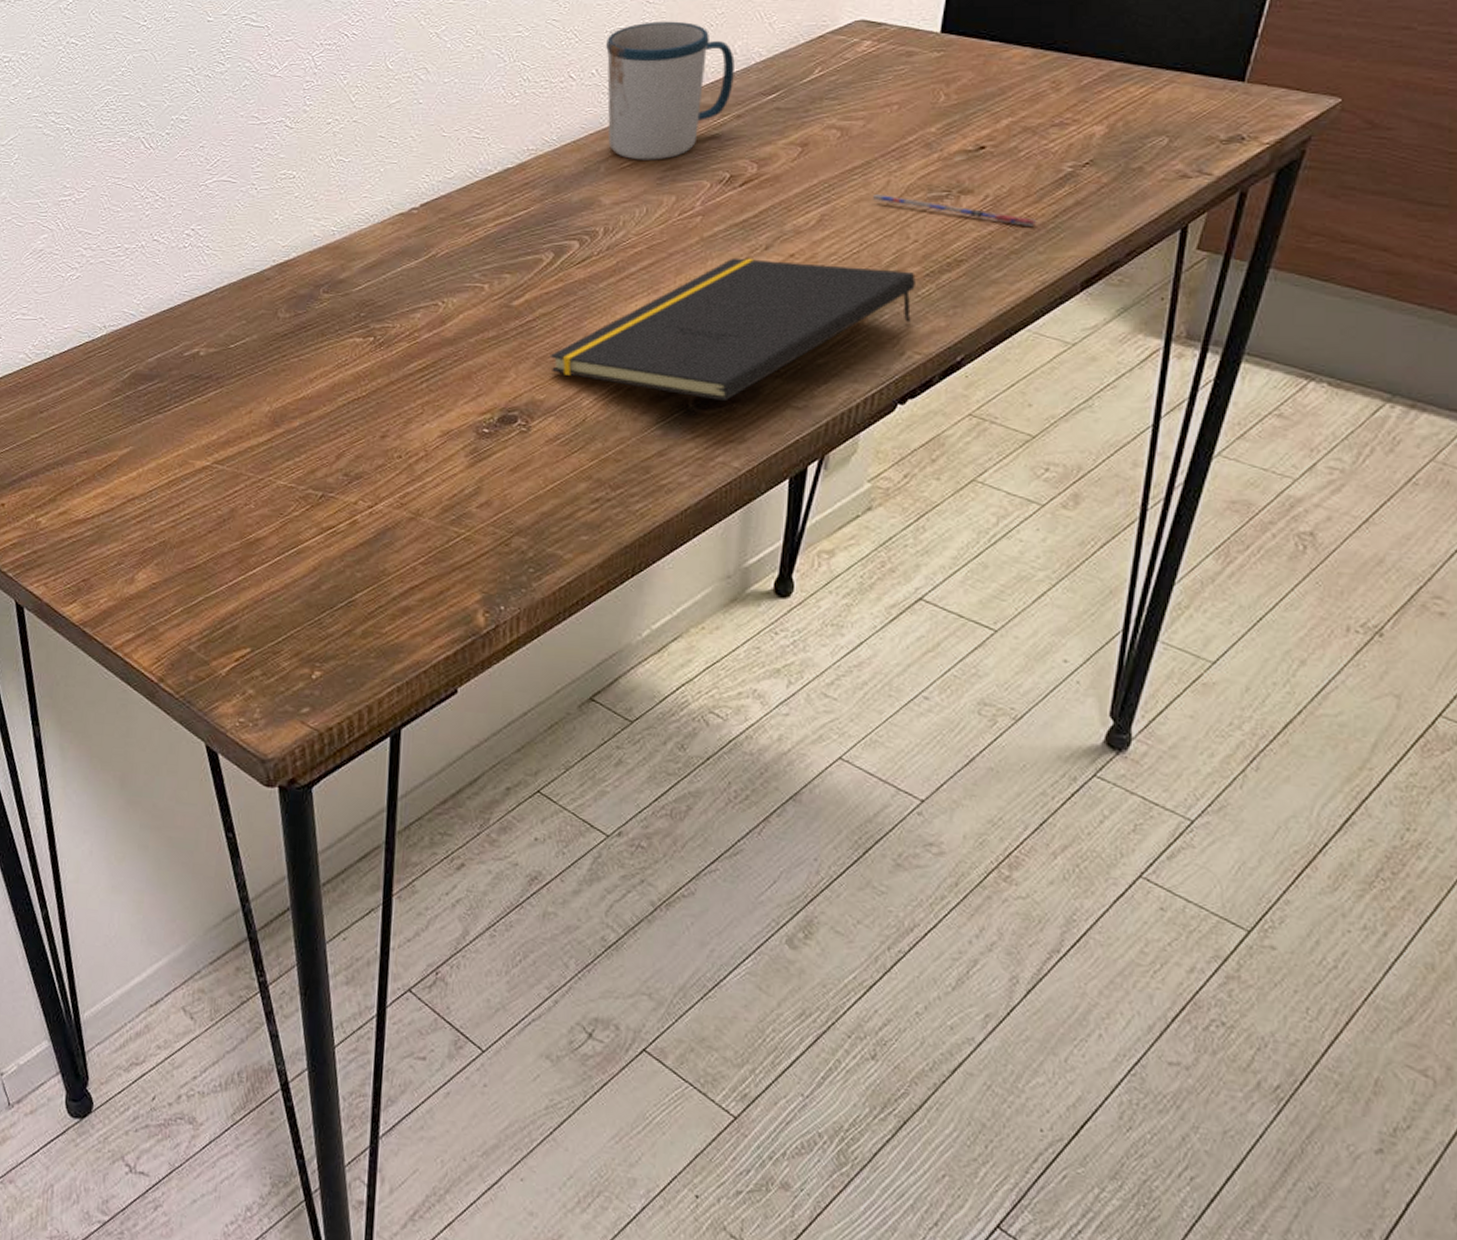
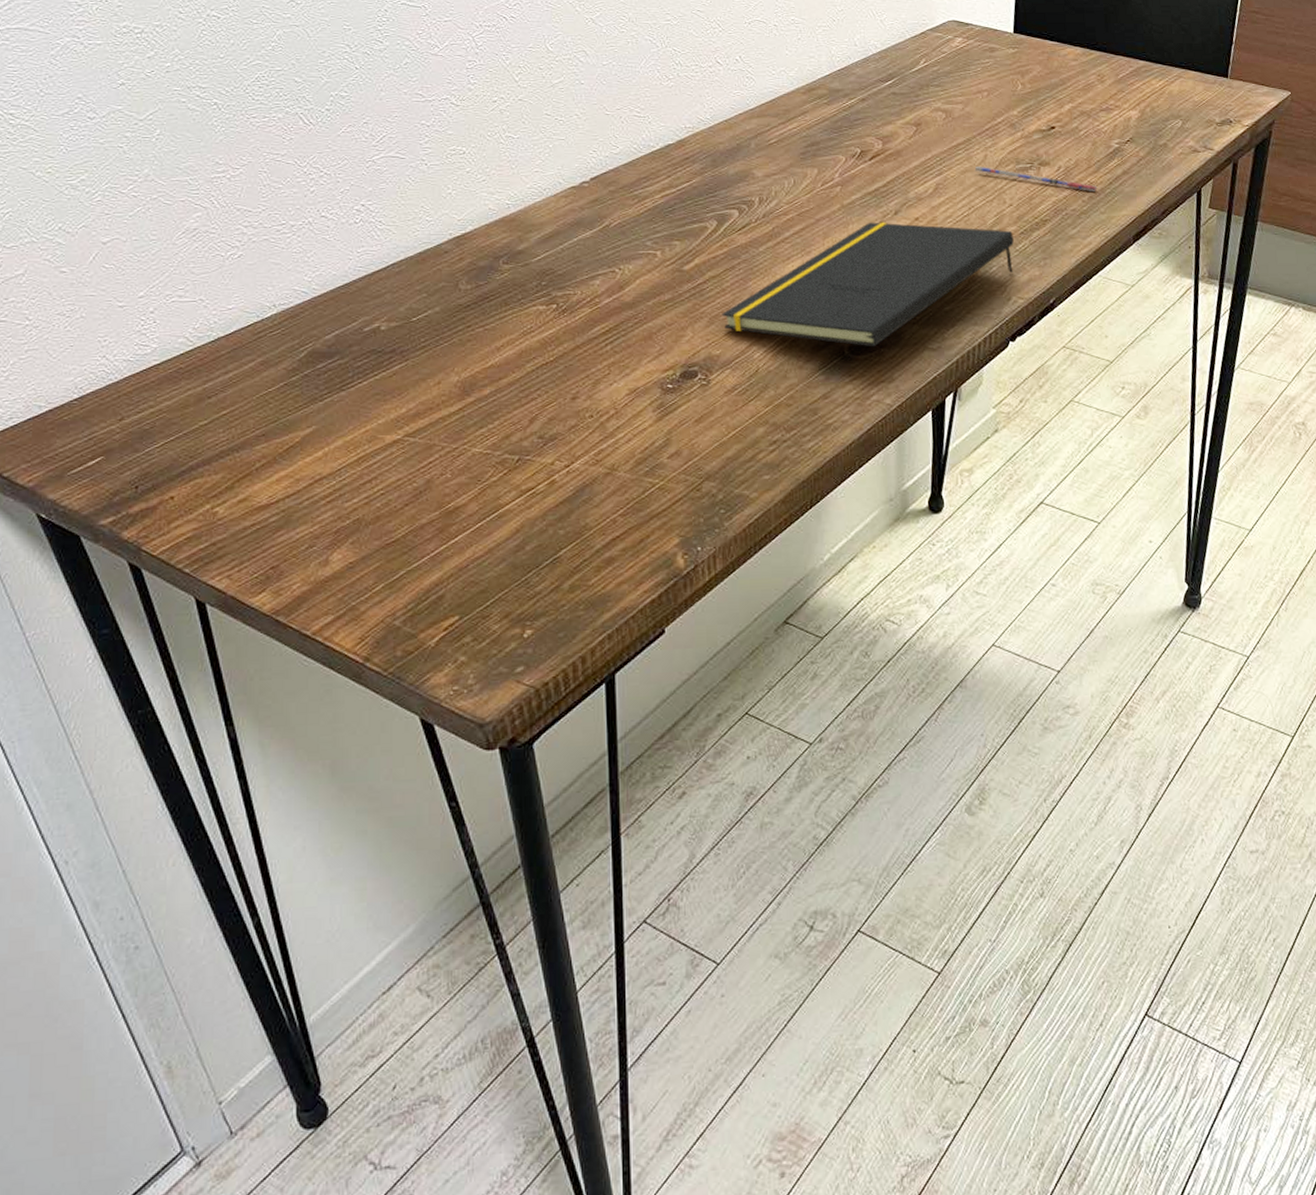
mug: present [606,21,735,160] -> none [746,15,856,137]

